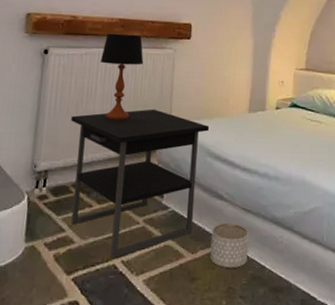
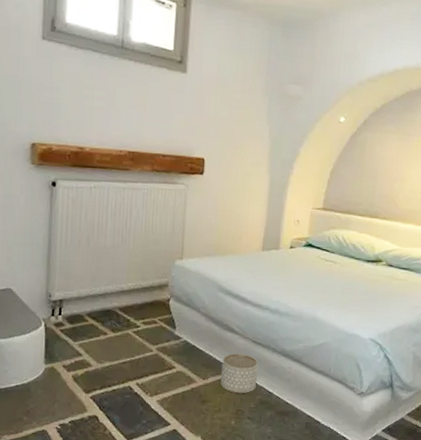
nightstand: present [71,109,210,258] -> none [83,244,222,381]
table lamp: present [100,33,144,121] -> none [109,166,155,255]

